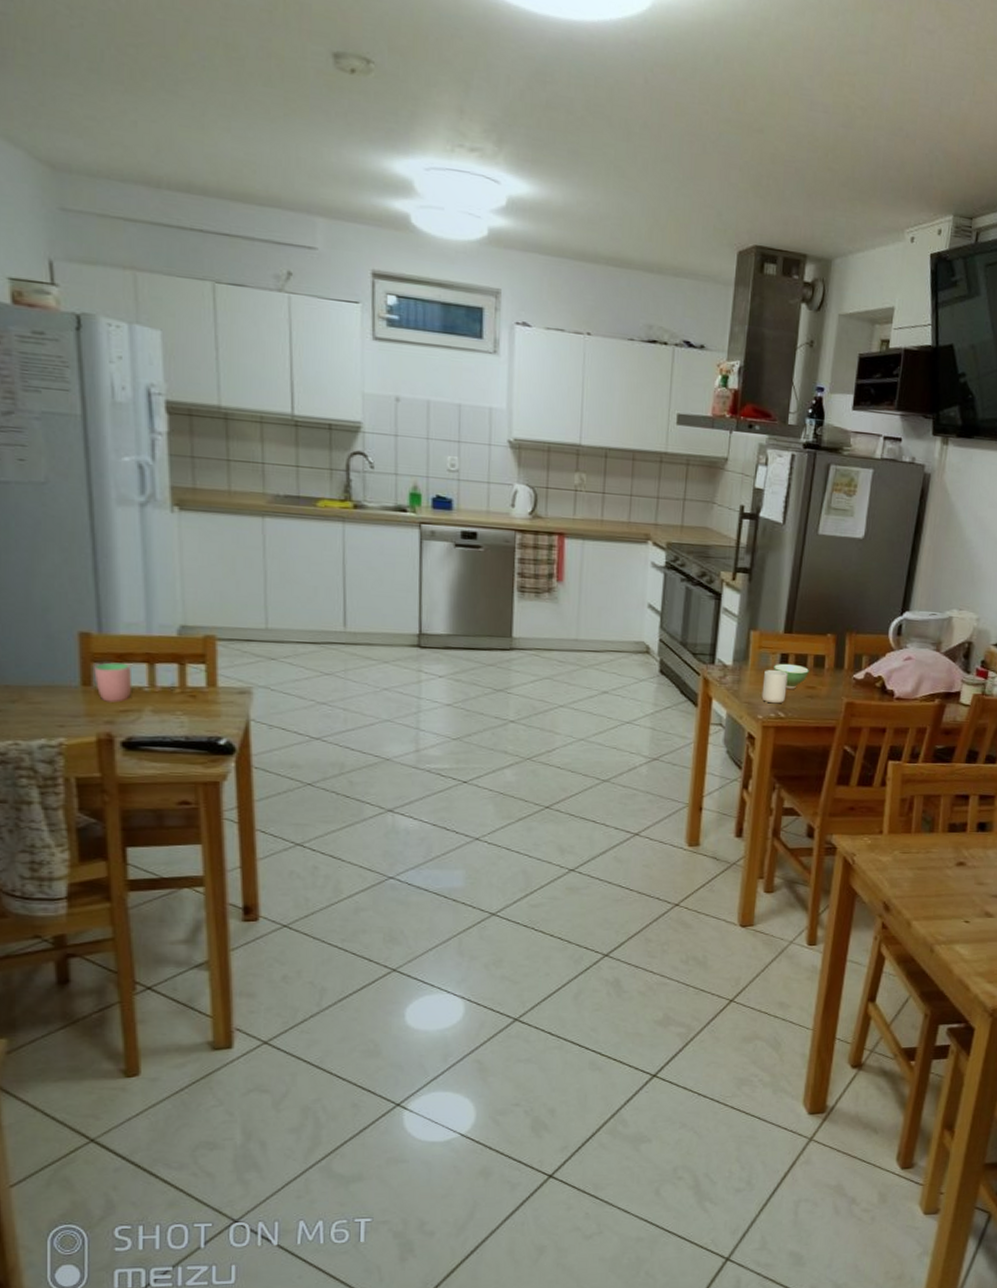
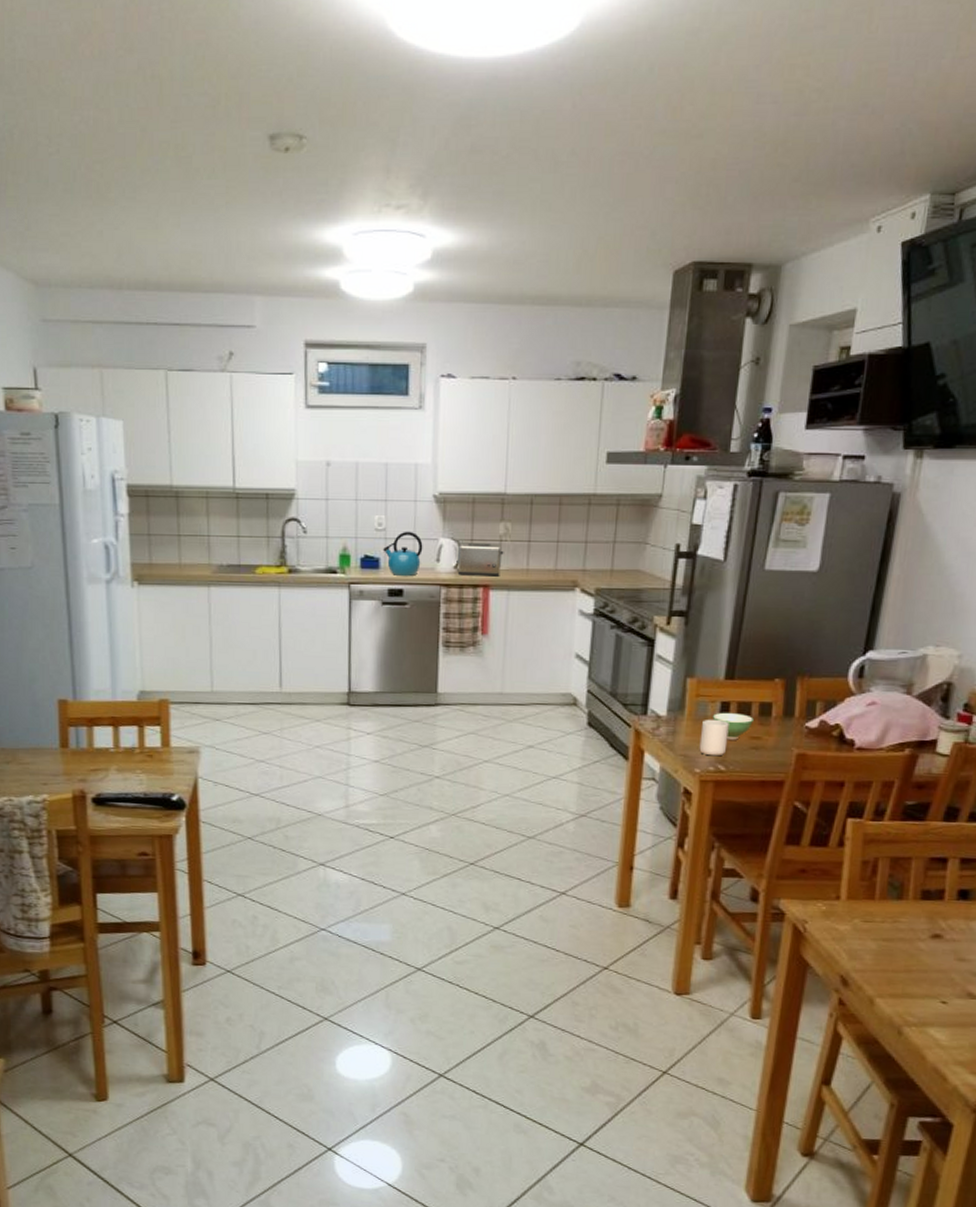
cup: present [94,662,133,703] -> none [70,726,101,763]
kettle: none [456,474,498,520] -> present [383,531,423,576]
toaster: none [533,489,579,525] -> present [457,542,504,577]

